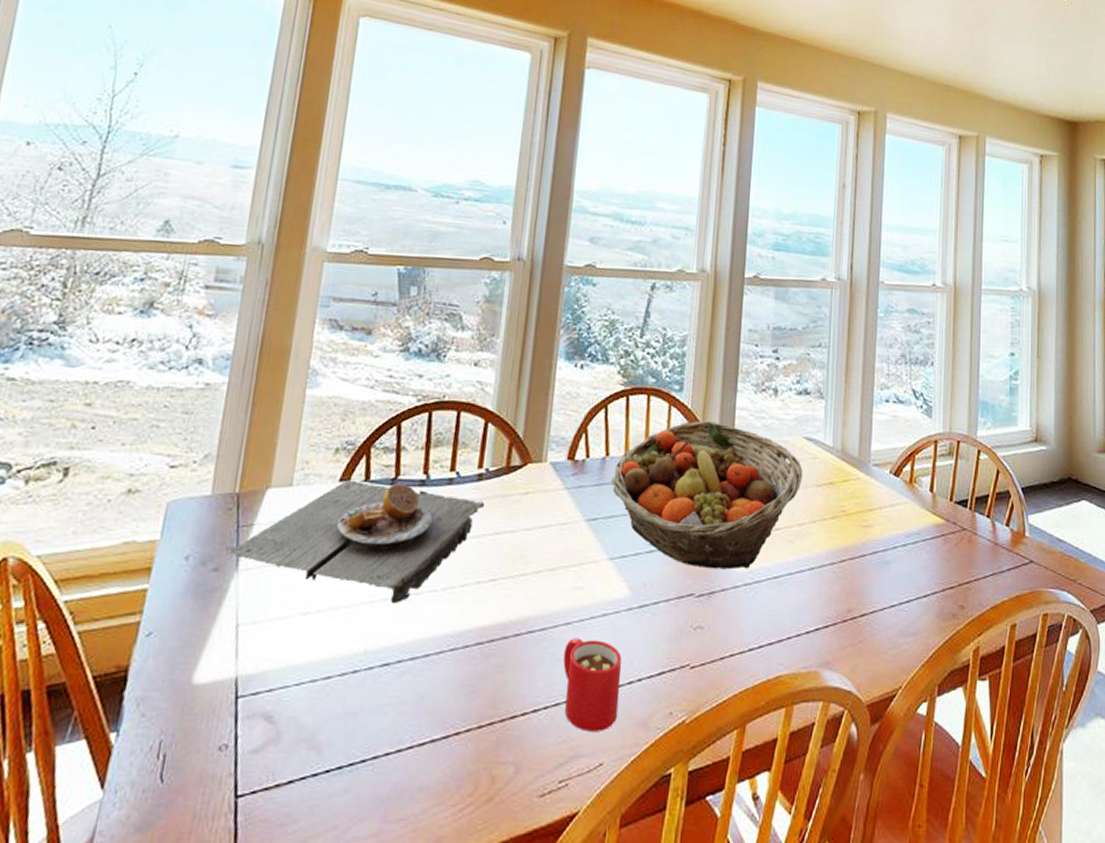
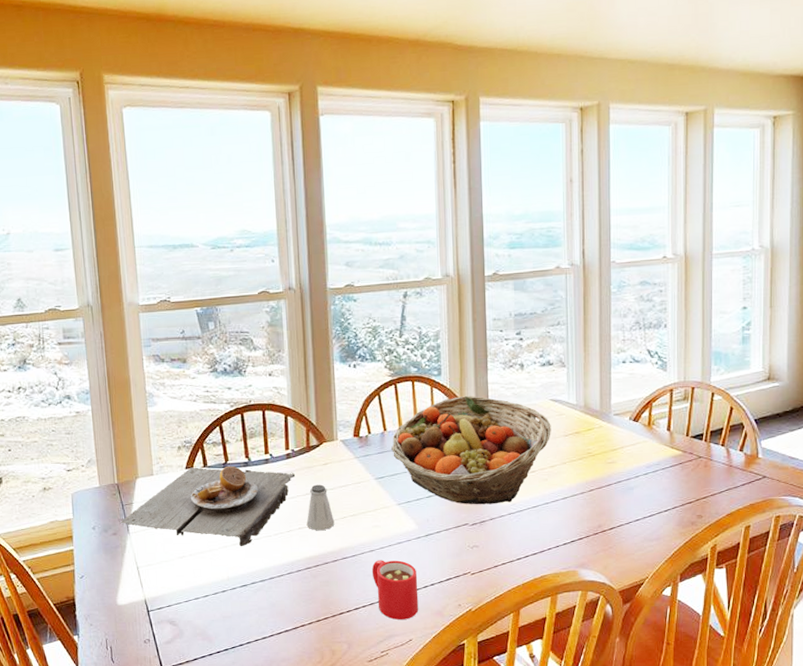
saltshaker: none [487,521,526,589] -> present [306,484,335,531]

